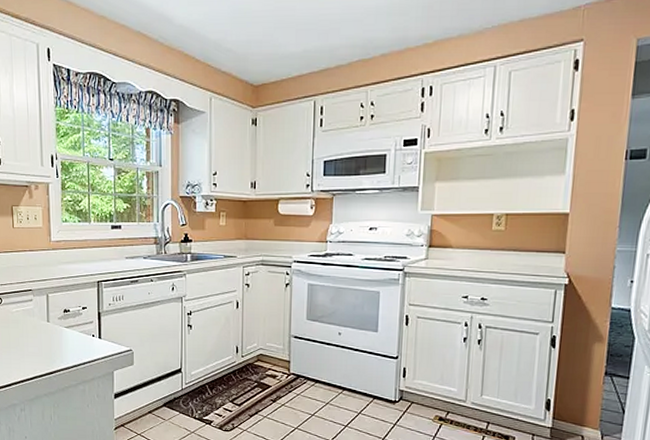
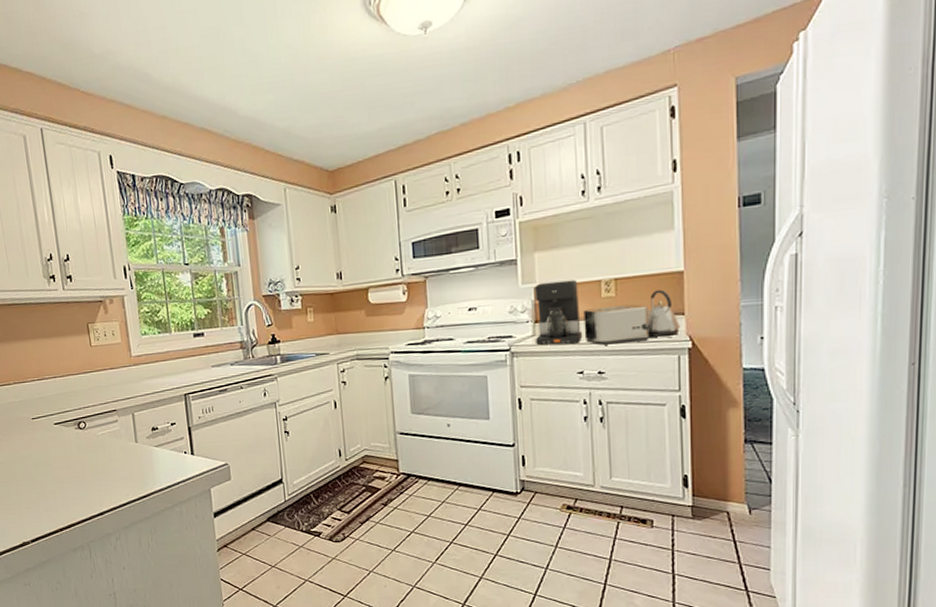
coffee maker: none [428,211,472,271] -> present [535,279,583,346]
toaster: none [472,238,534,275] -> present [583,304,650,347]
kettle: none [530,228,561,273] -> present [648,289,681,338]

